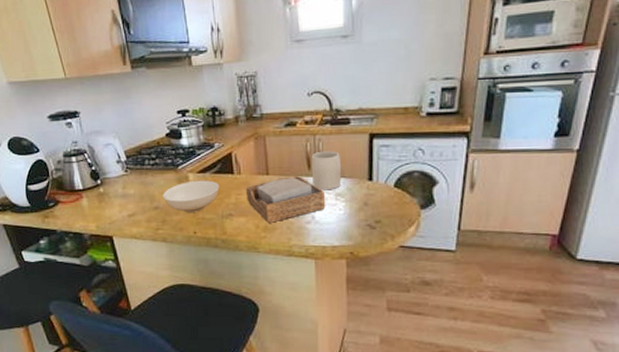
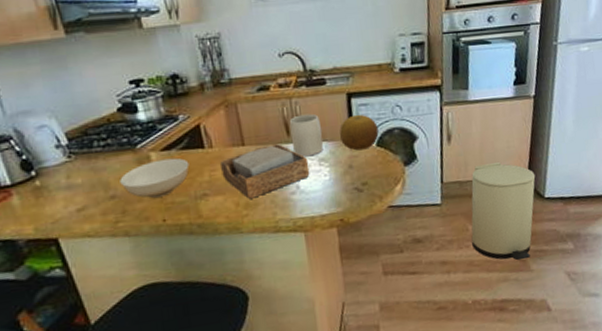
fruit: none [359,154,398,189] -> present [339,114,379,151]
pedal bin: none [485,215,568,320] -> present [471,161,536,261]

